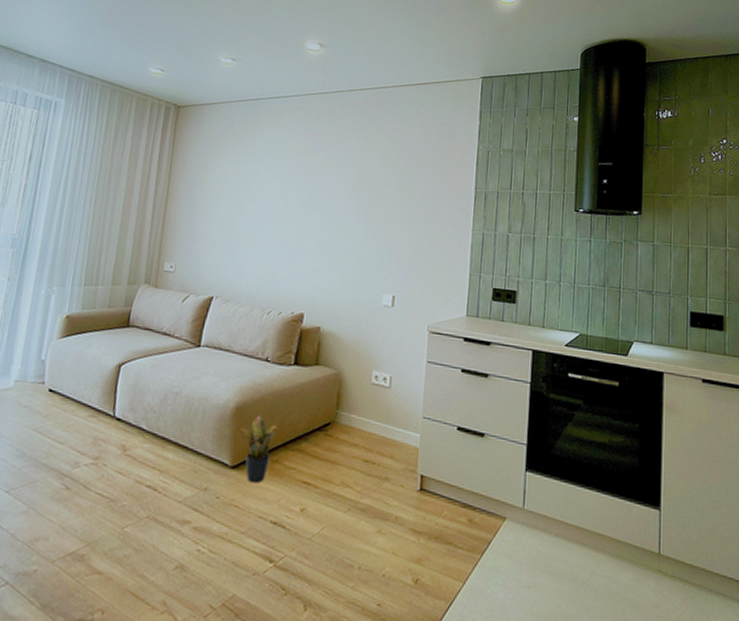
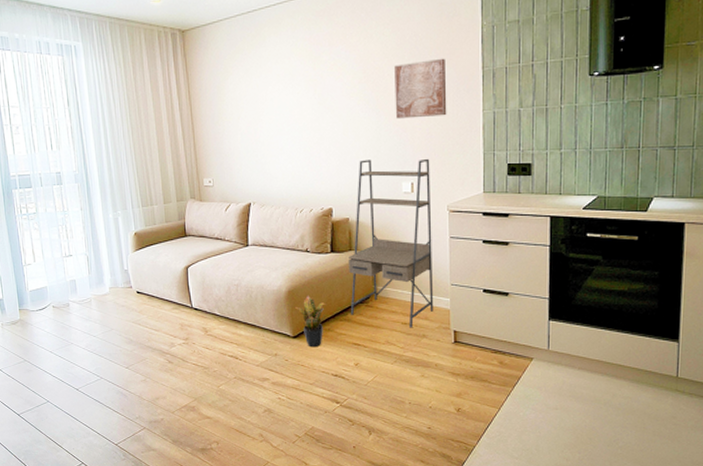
shelving unit: none [304,264,415,468] -> present [349,158,434,328]
wall art: none [385,173,440,231] -> present [394,58,447,119]

